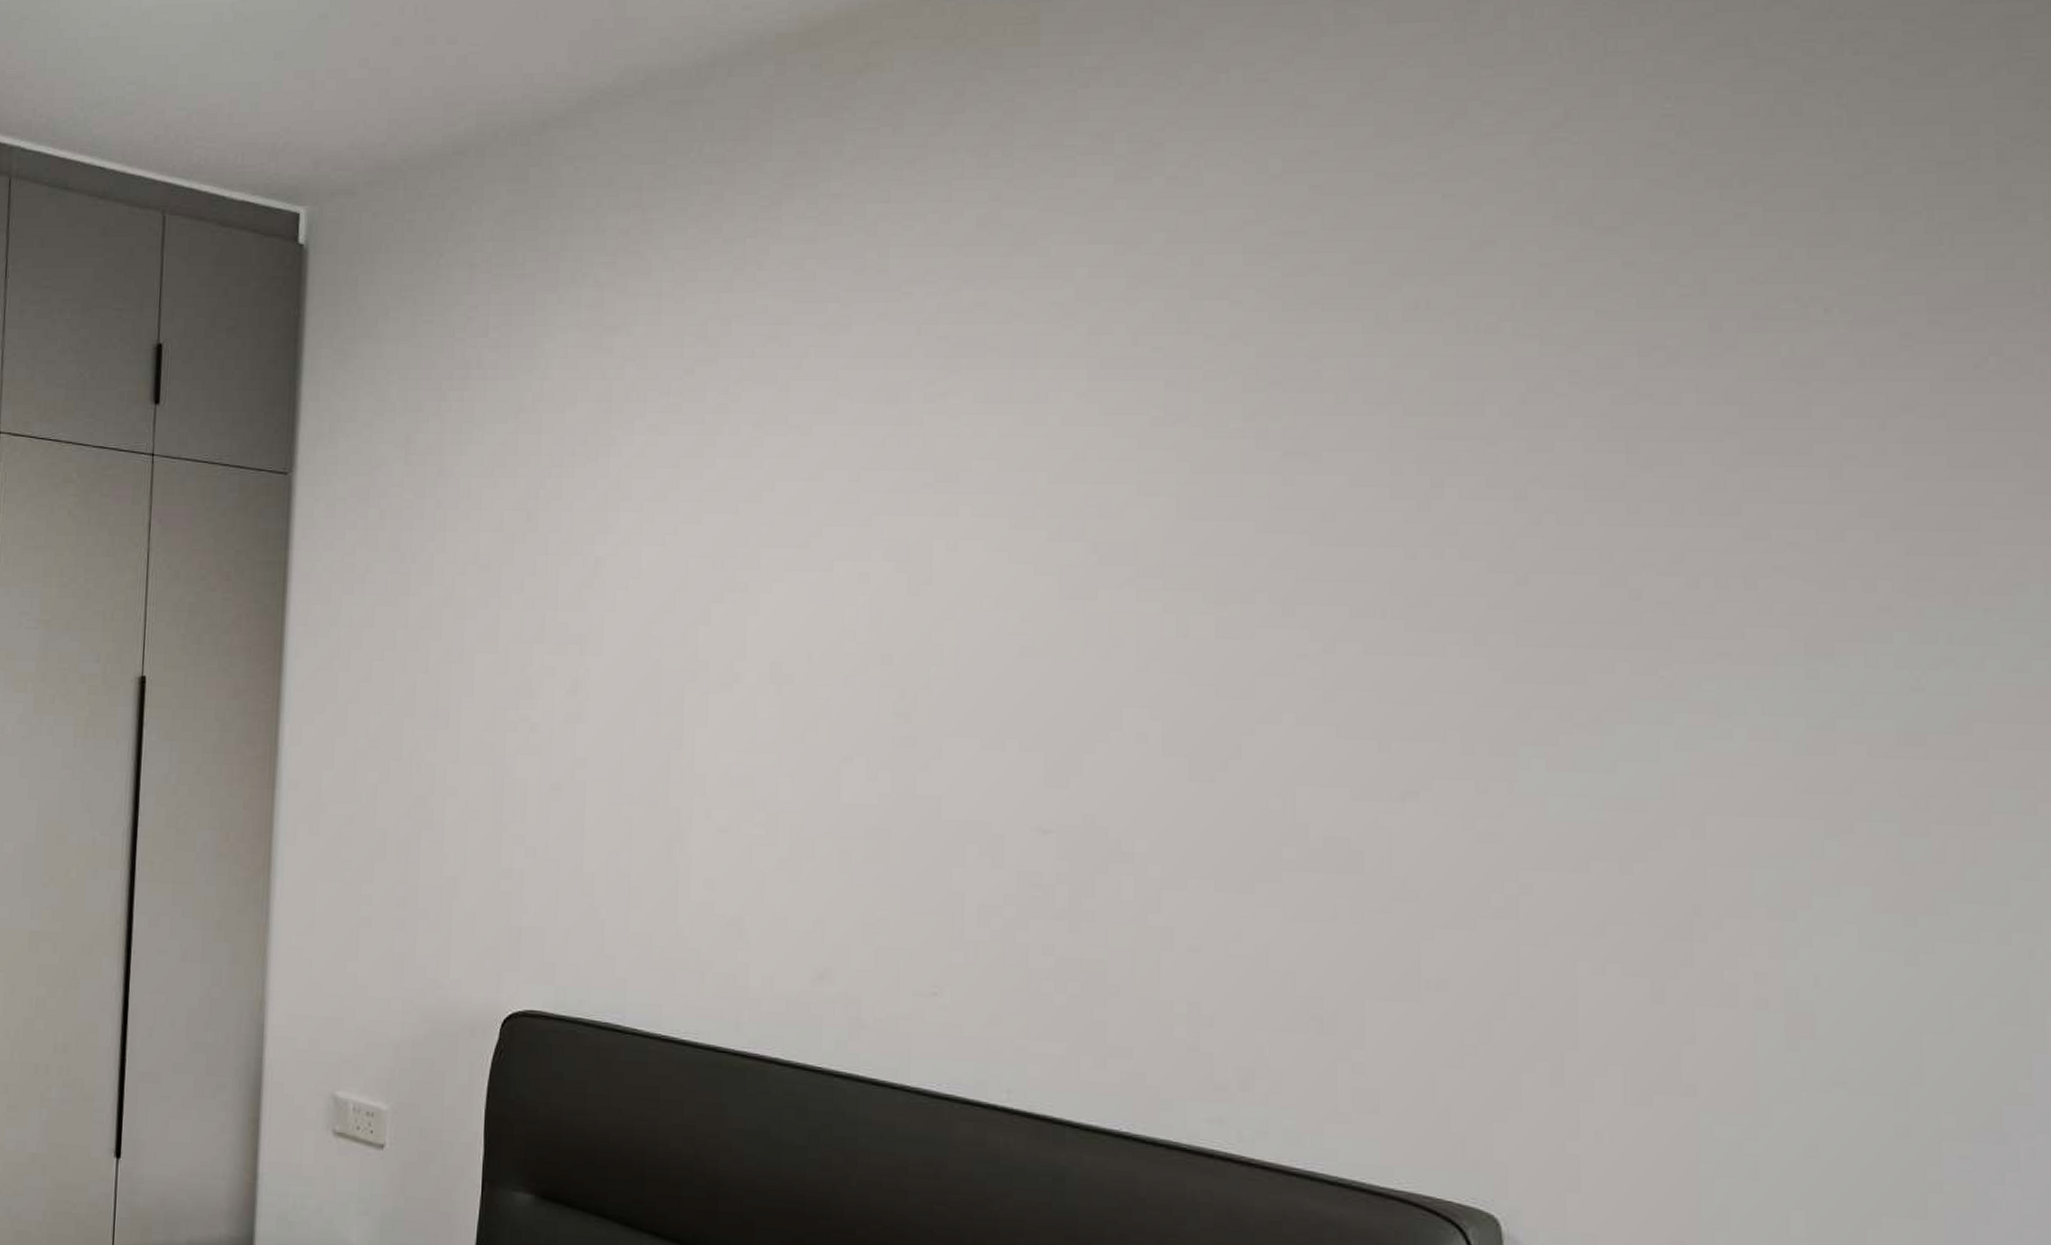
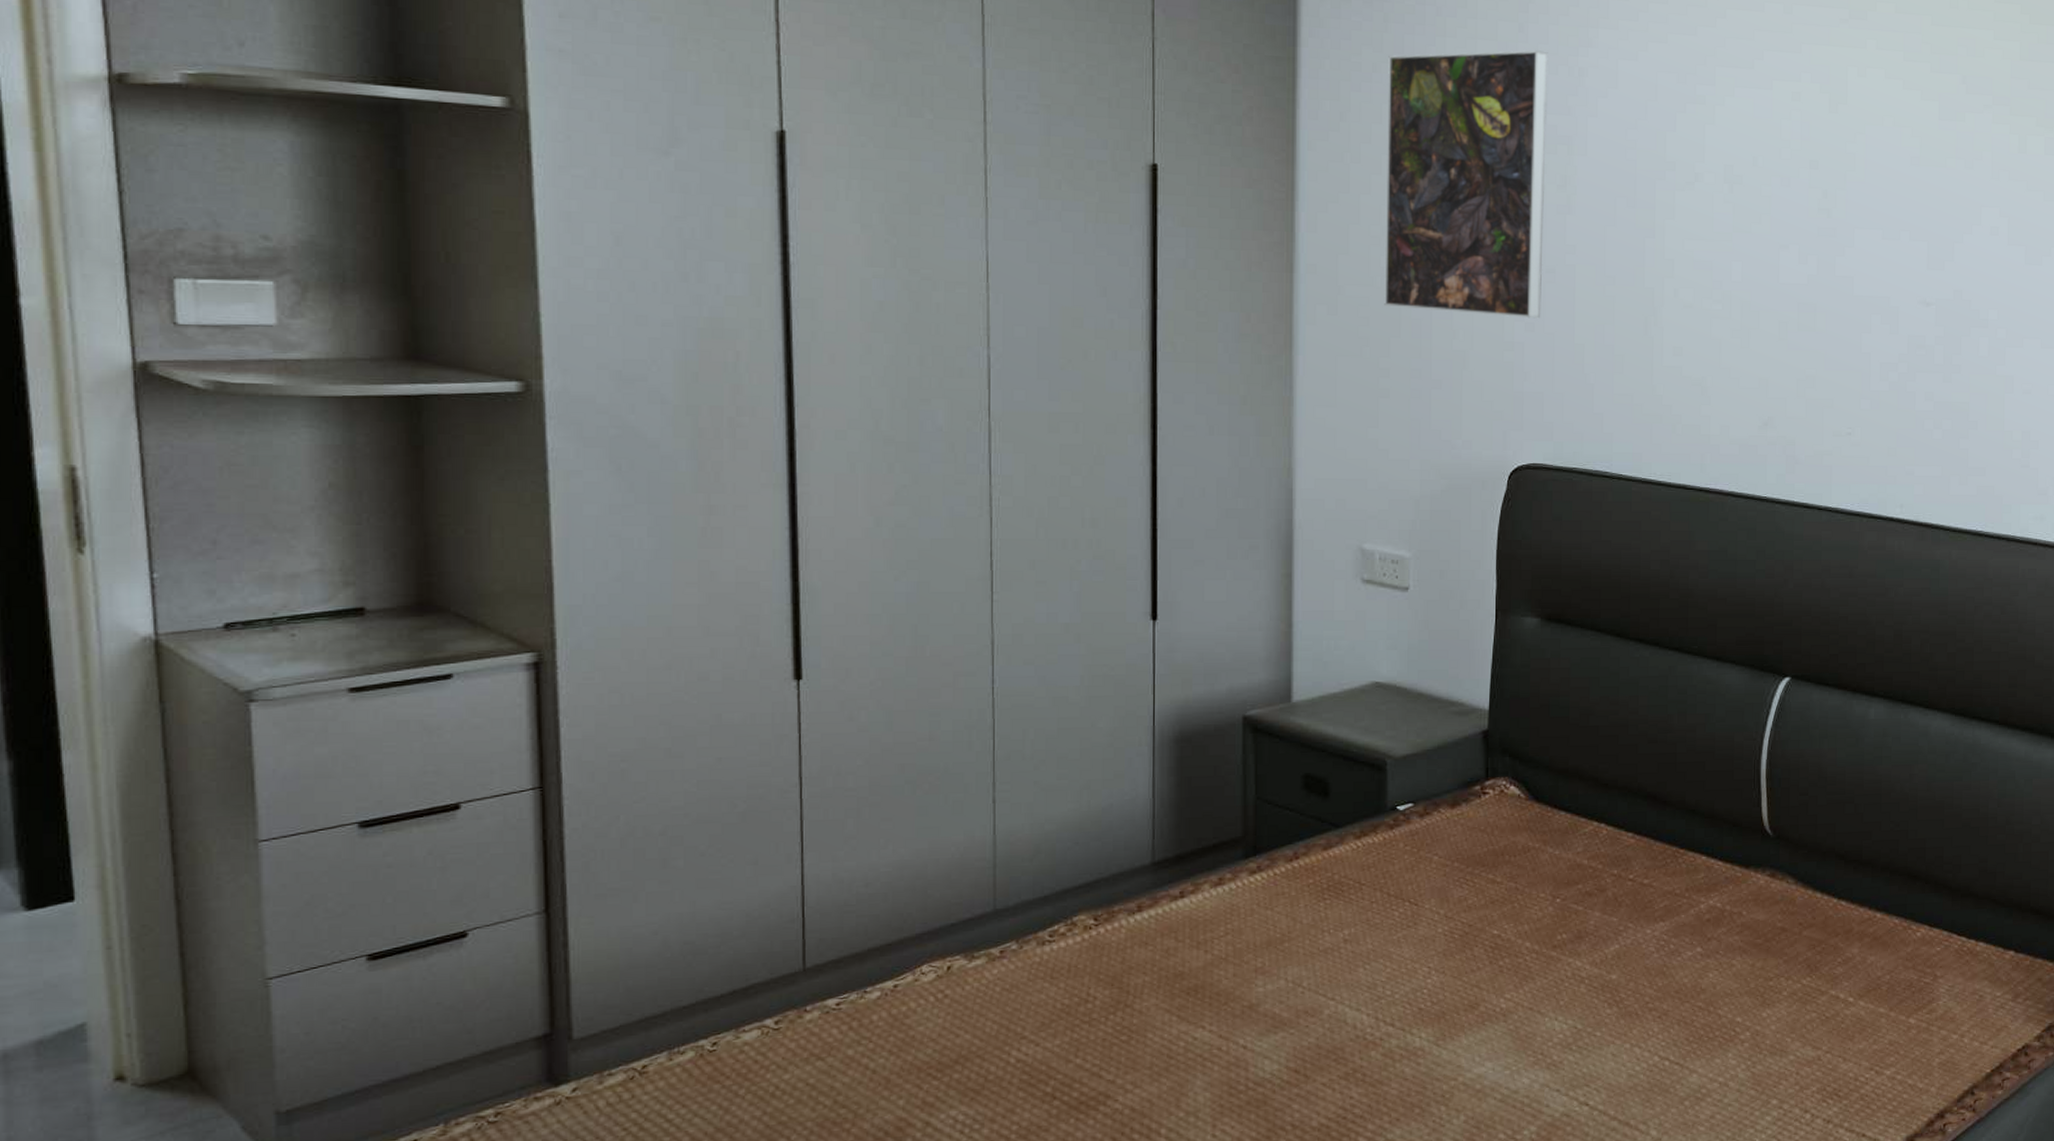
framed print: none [369,540,560,843] -> present [1384,50,1548,319]

